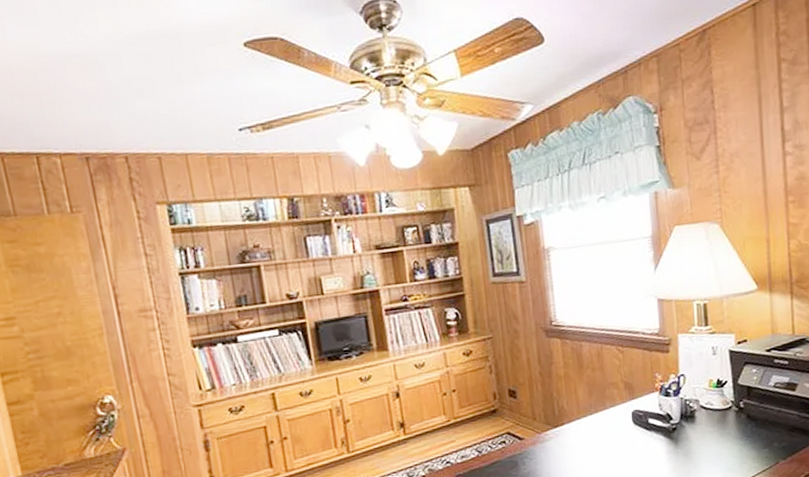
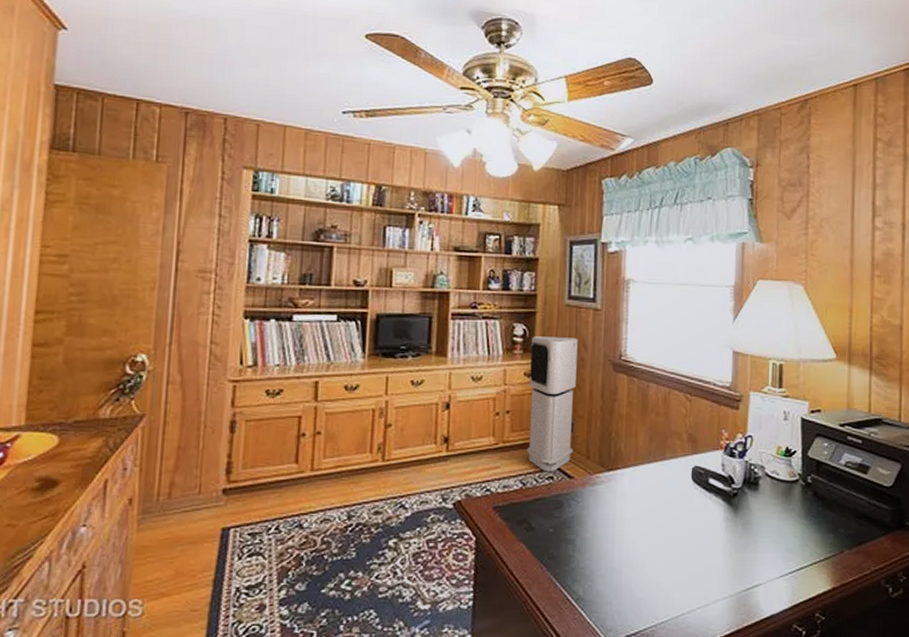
air purifier: none [464,312,520,438] -> present [526,336,578,472]

